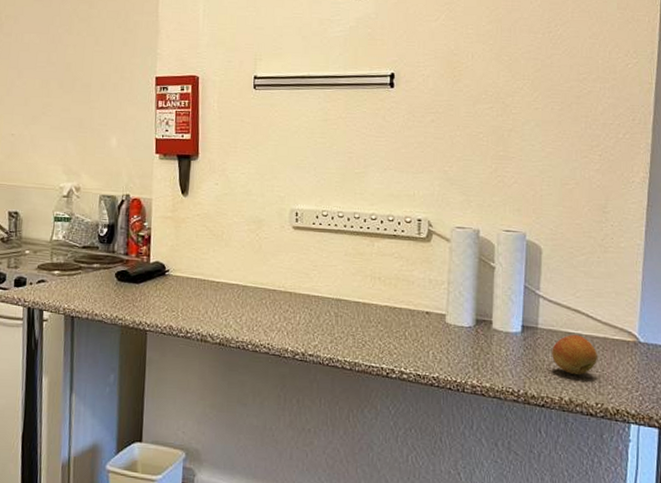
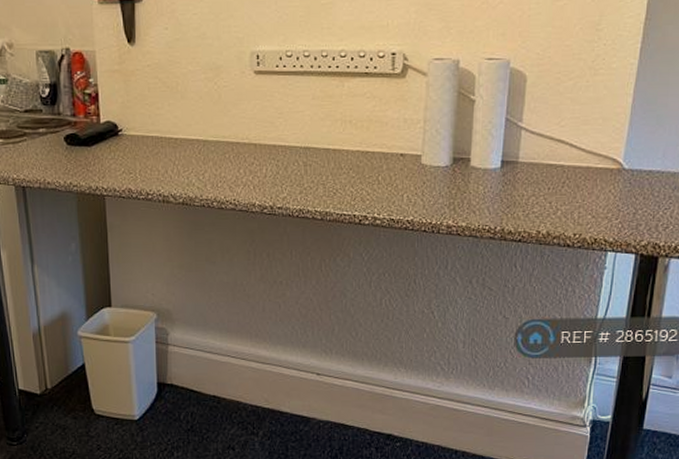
fruit: present [552,335,597,376] -> none [531,166,579,208]

